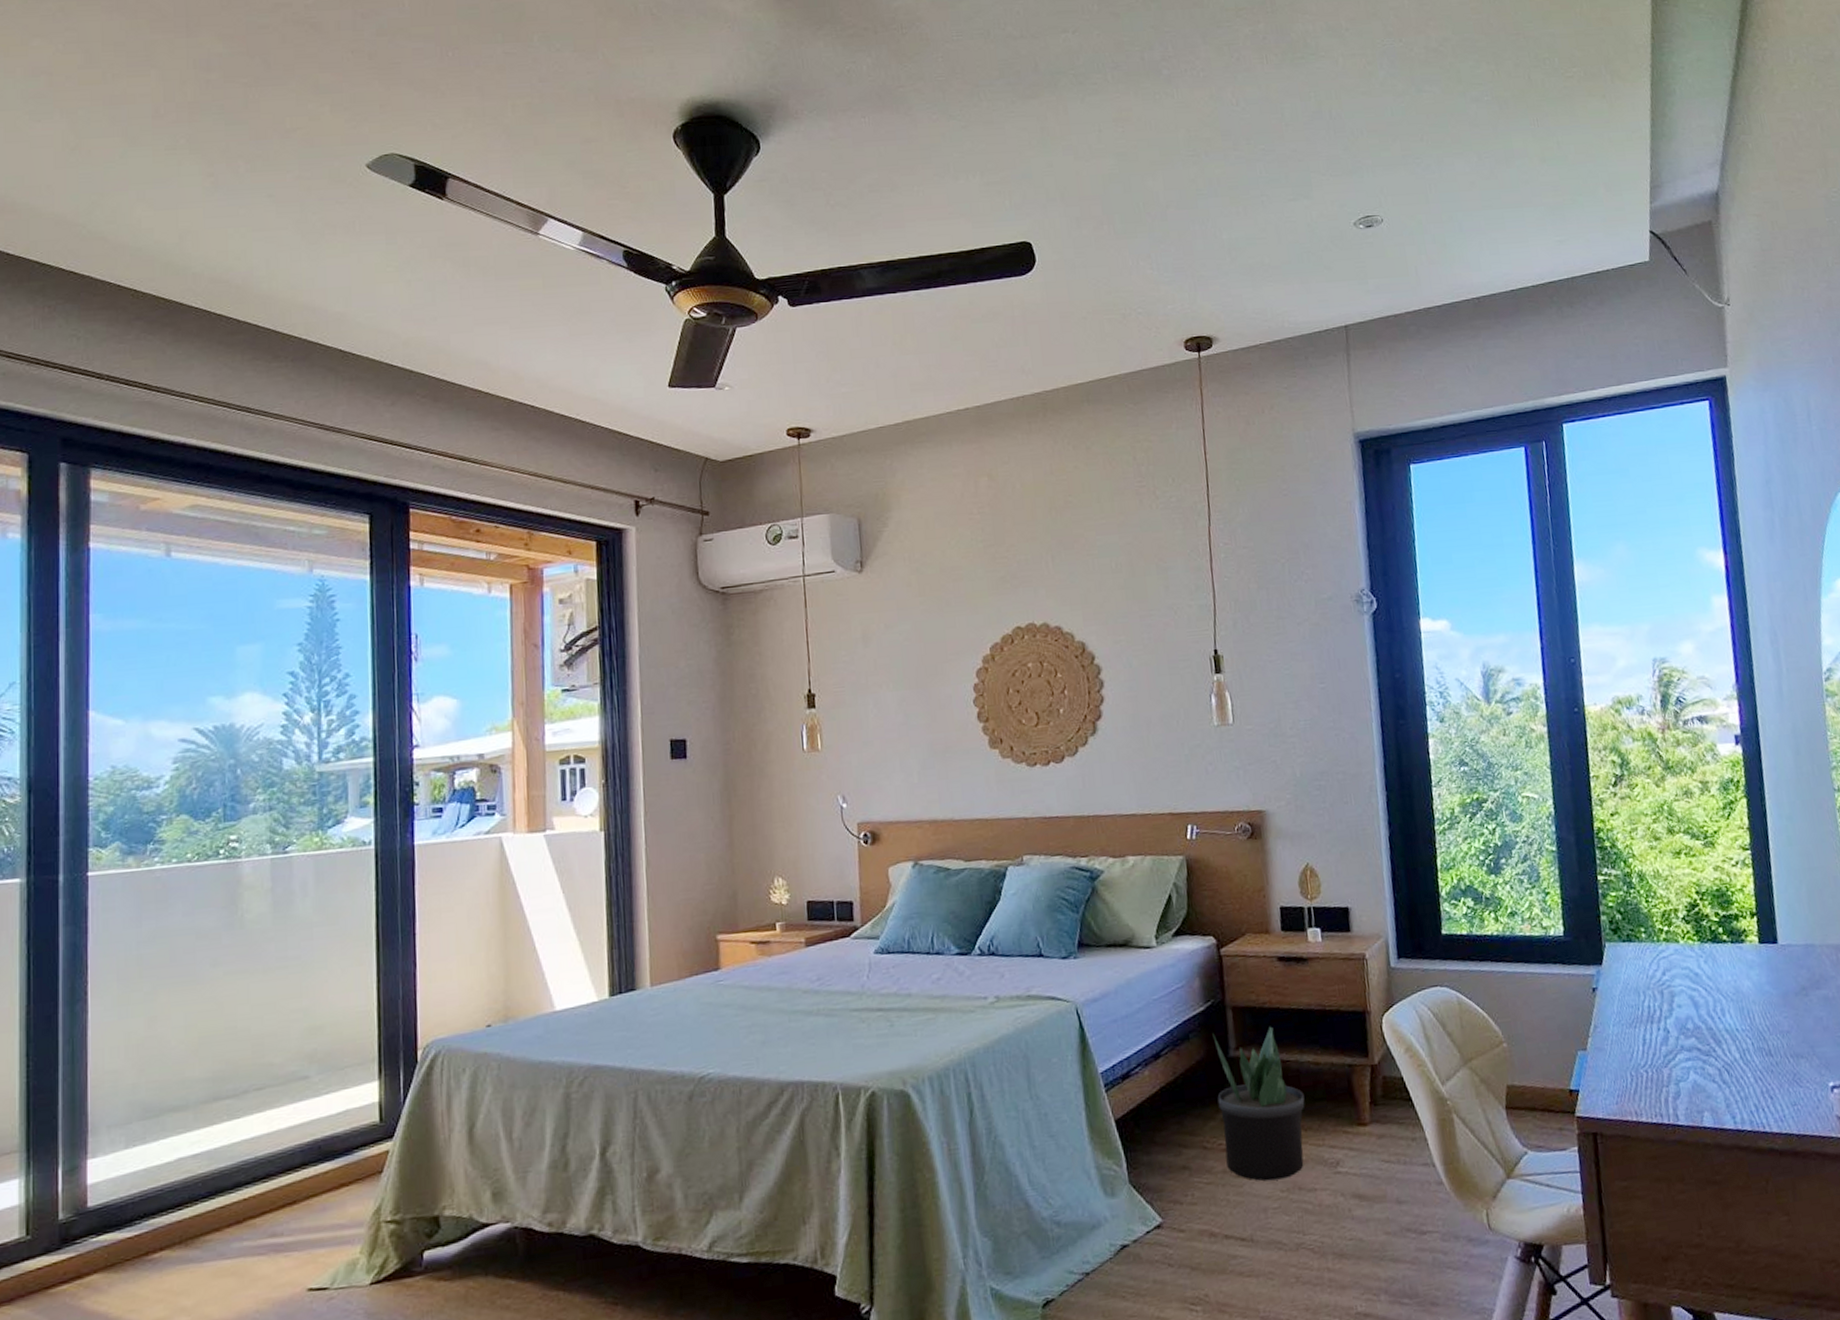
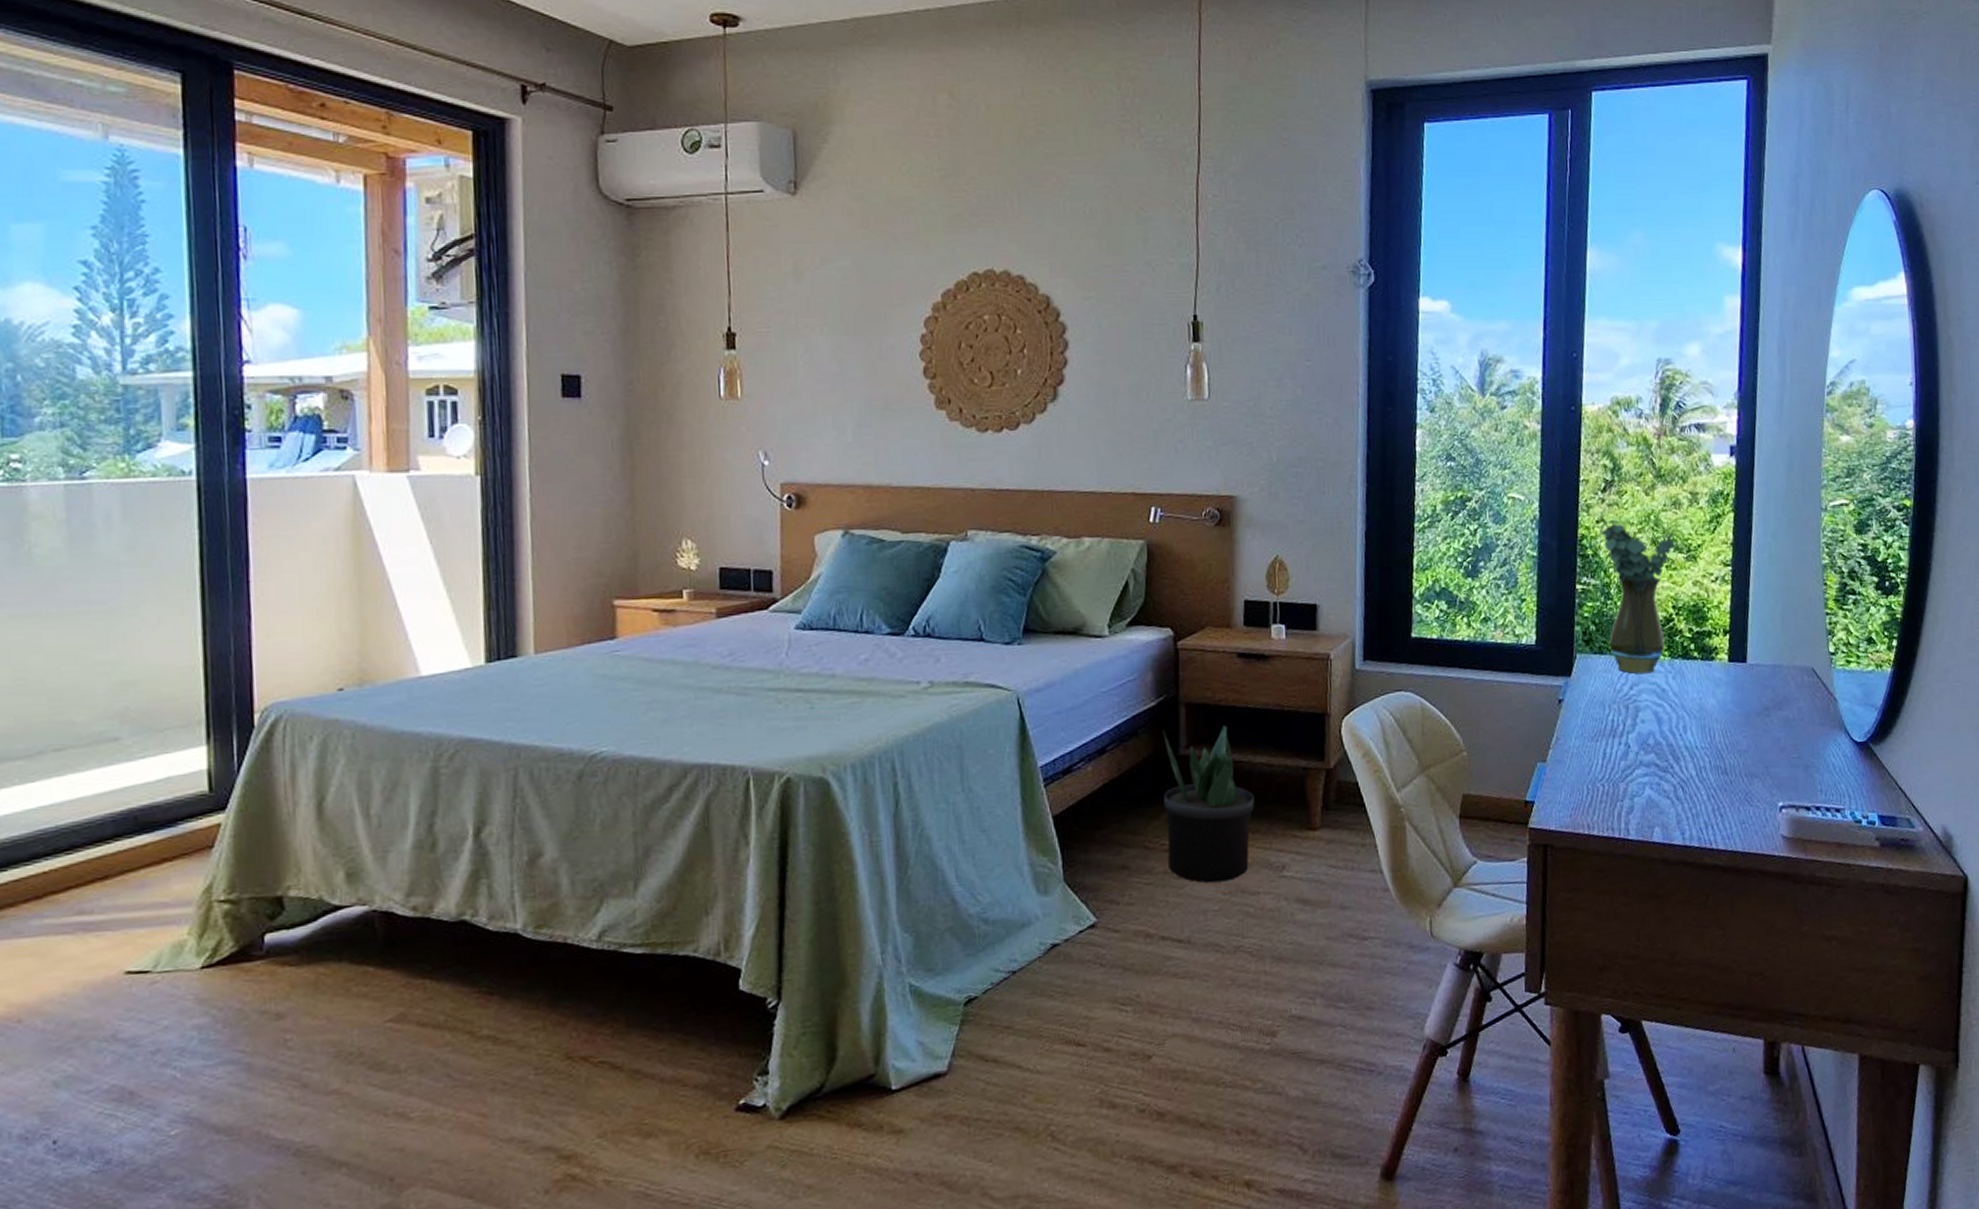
vase: none [1612,809,1693,960] -> present [1599,516,1675,674]

